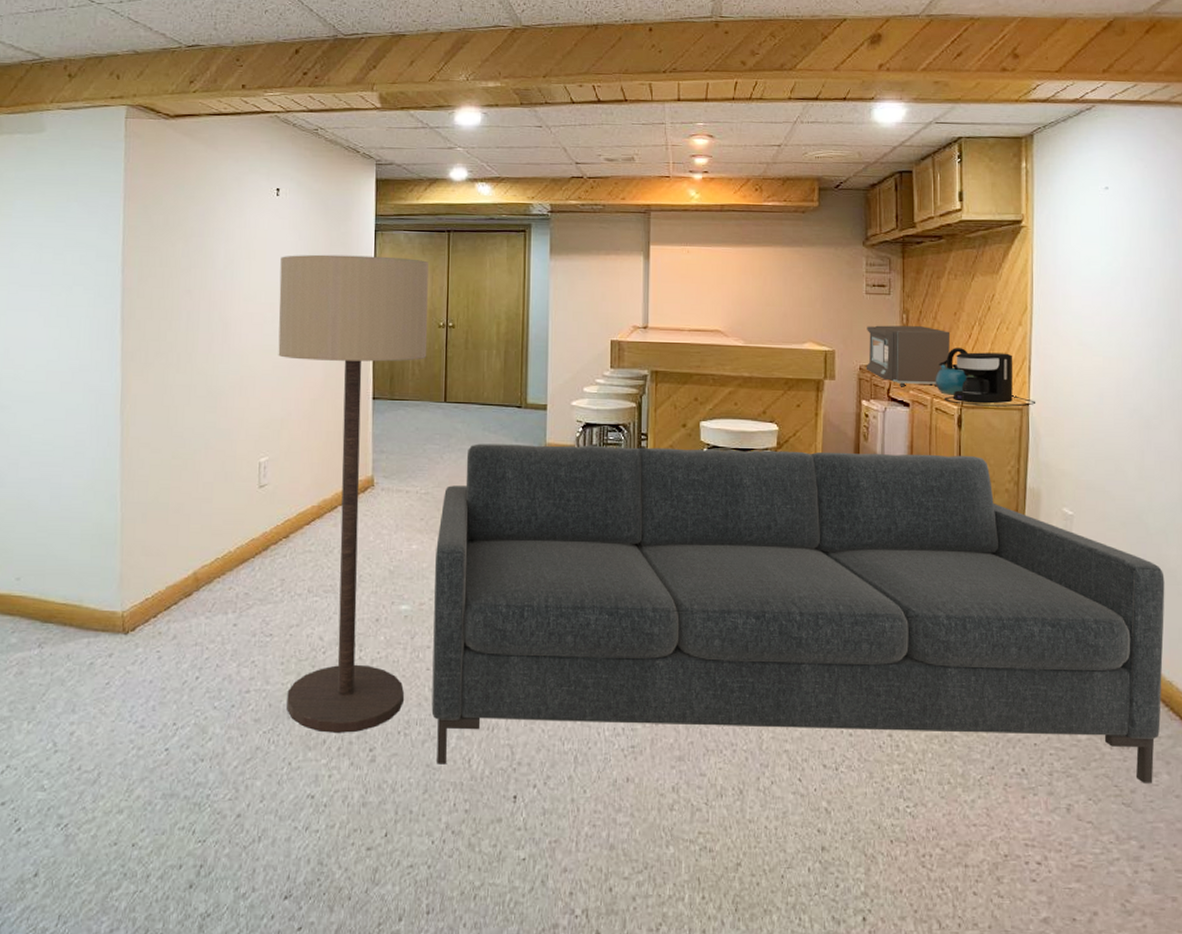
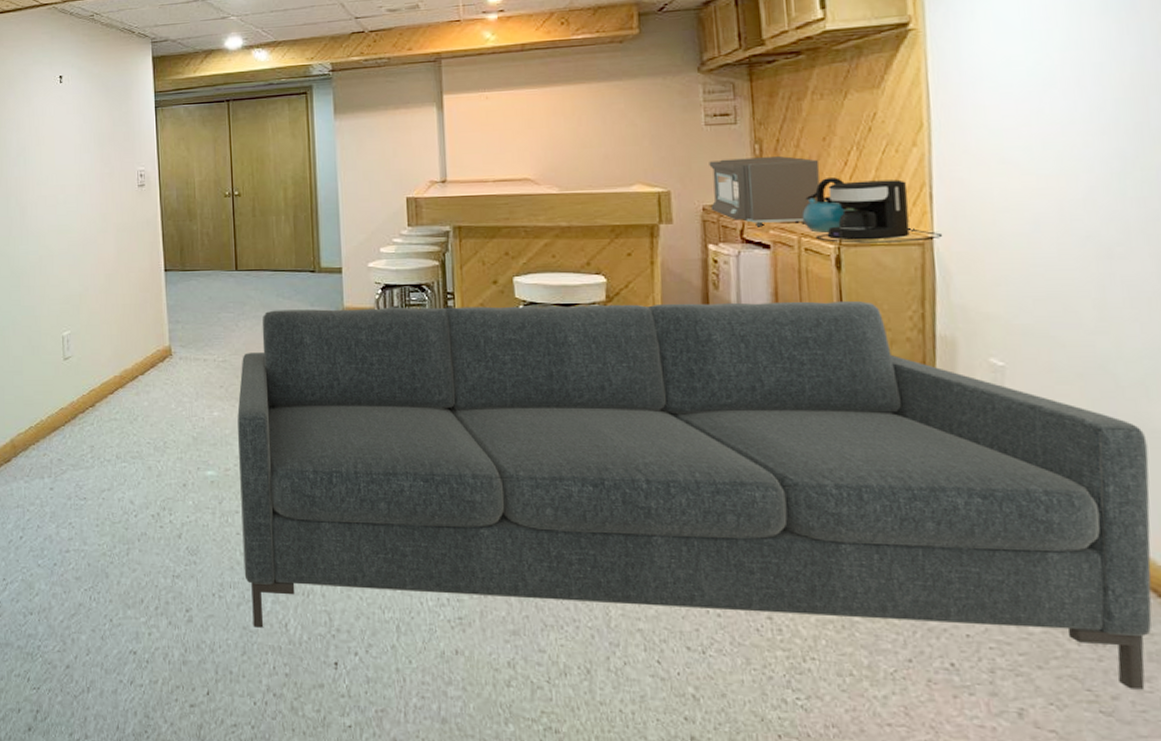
floor lamp: present [278,254,429,733] -> none [68,131,216,593]

